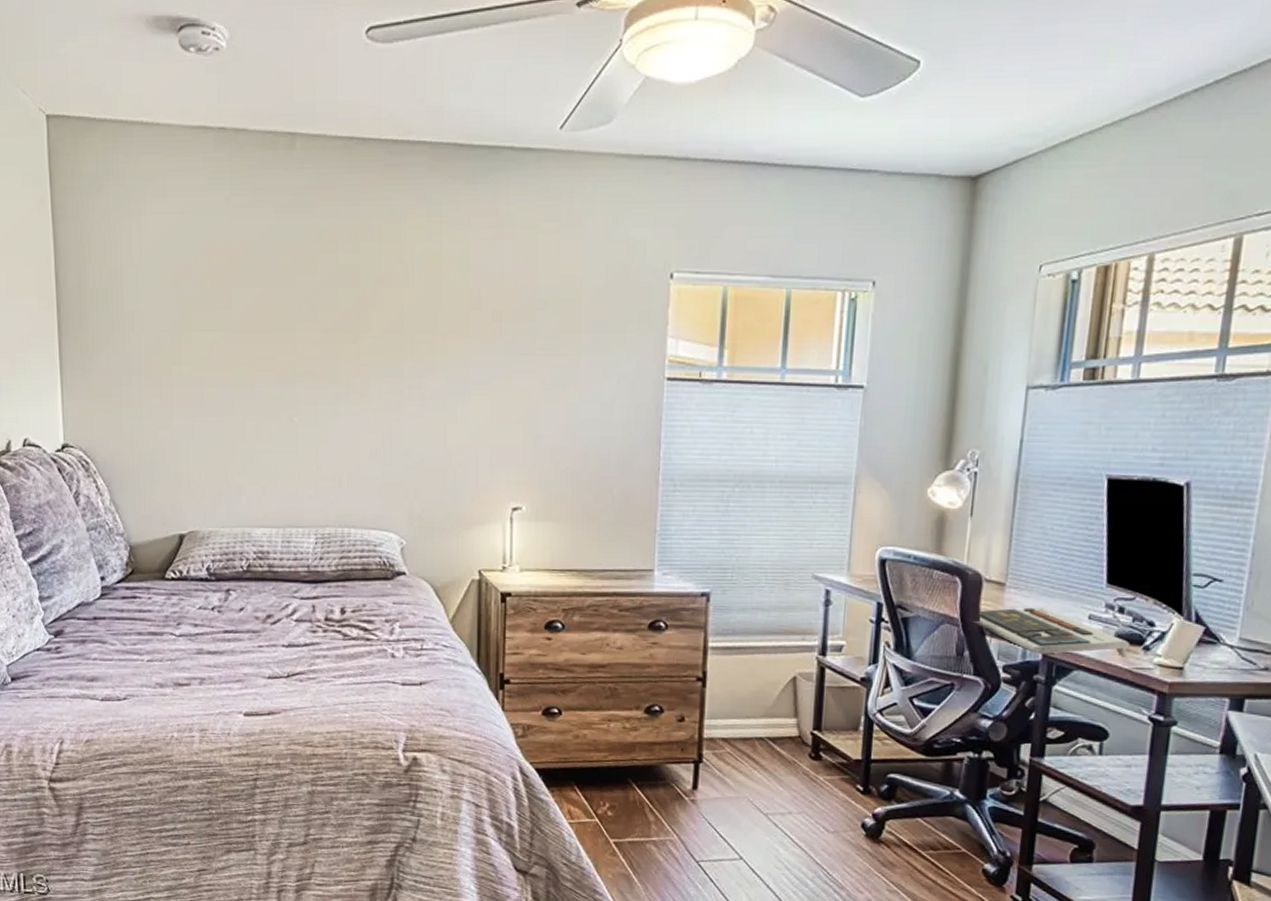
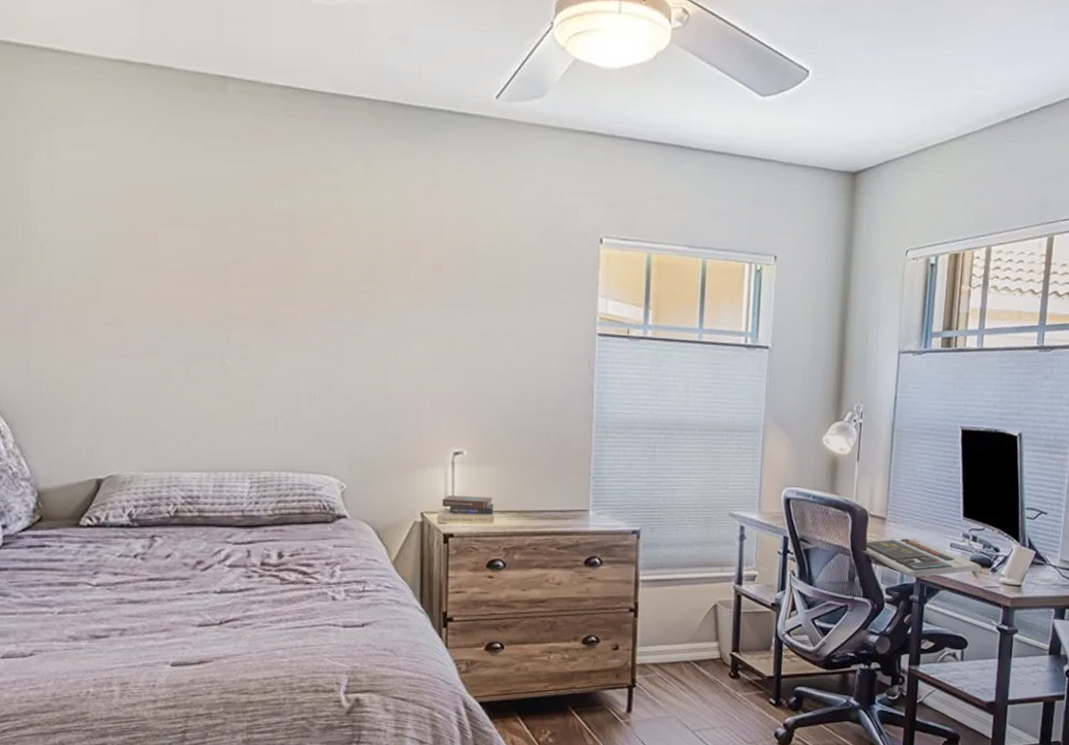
books: none [494,552,554,583] -> present [437,495,495,524]

